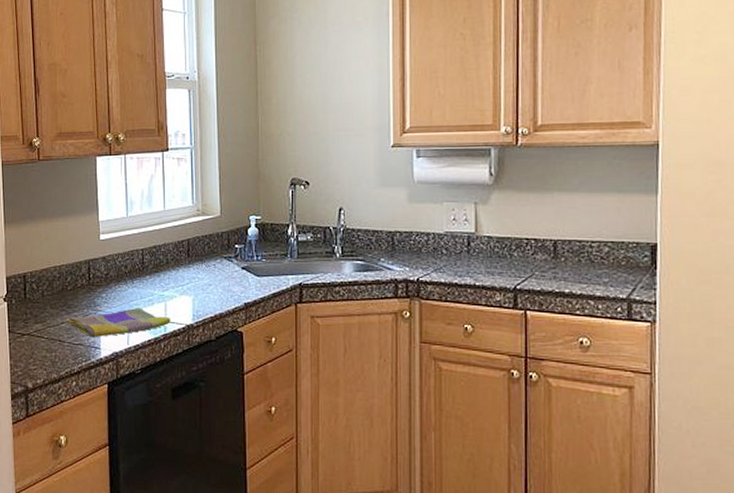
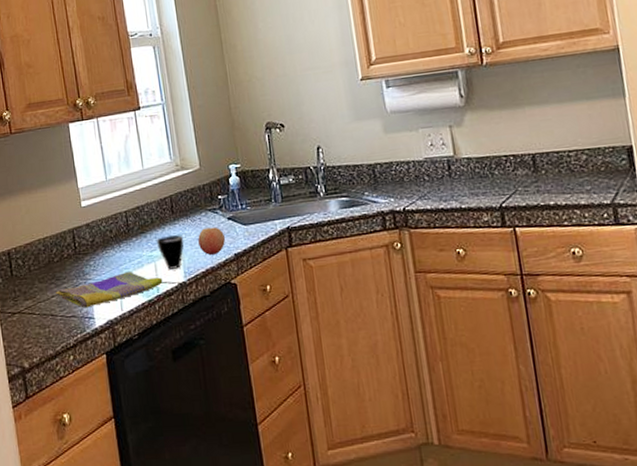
cup: none [170,278,196,311] -> present [157,235,184,270]
fruit: none [210,275,238,302] -> present [198,227,226,256]

